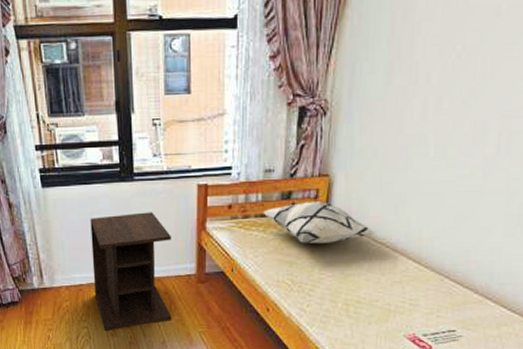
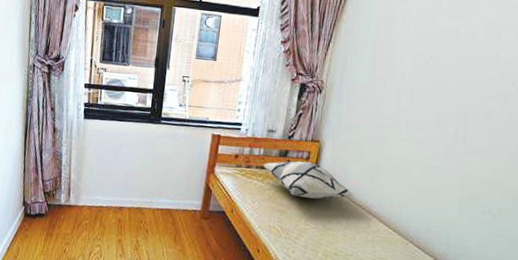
nightstand: present [90,212,172,332] -> none [112,149,185,252]

